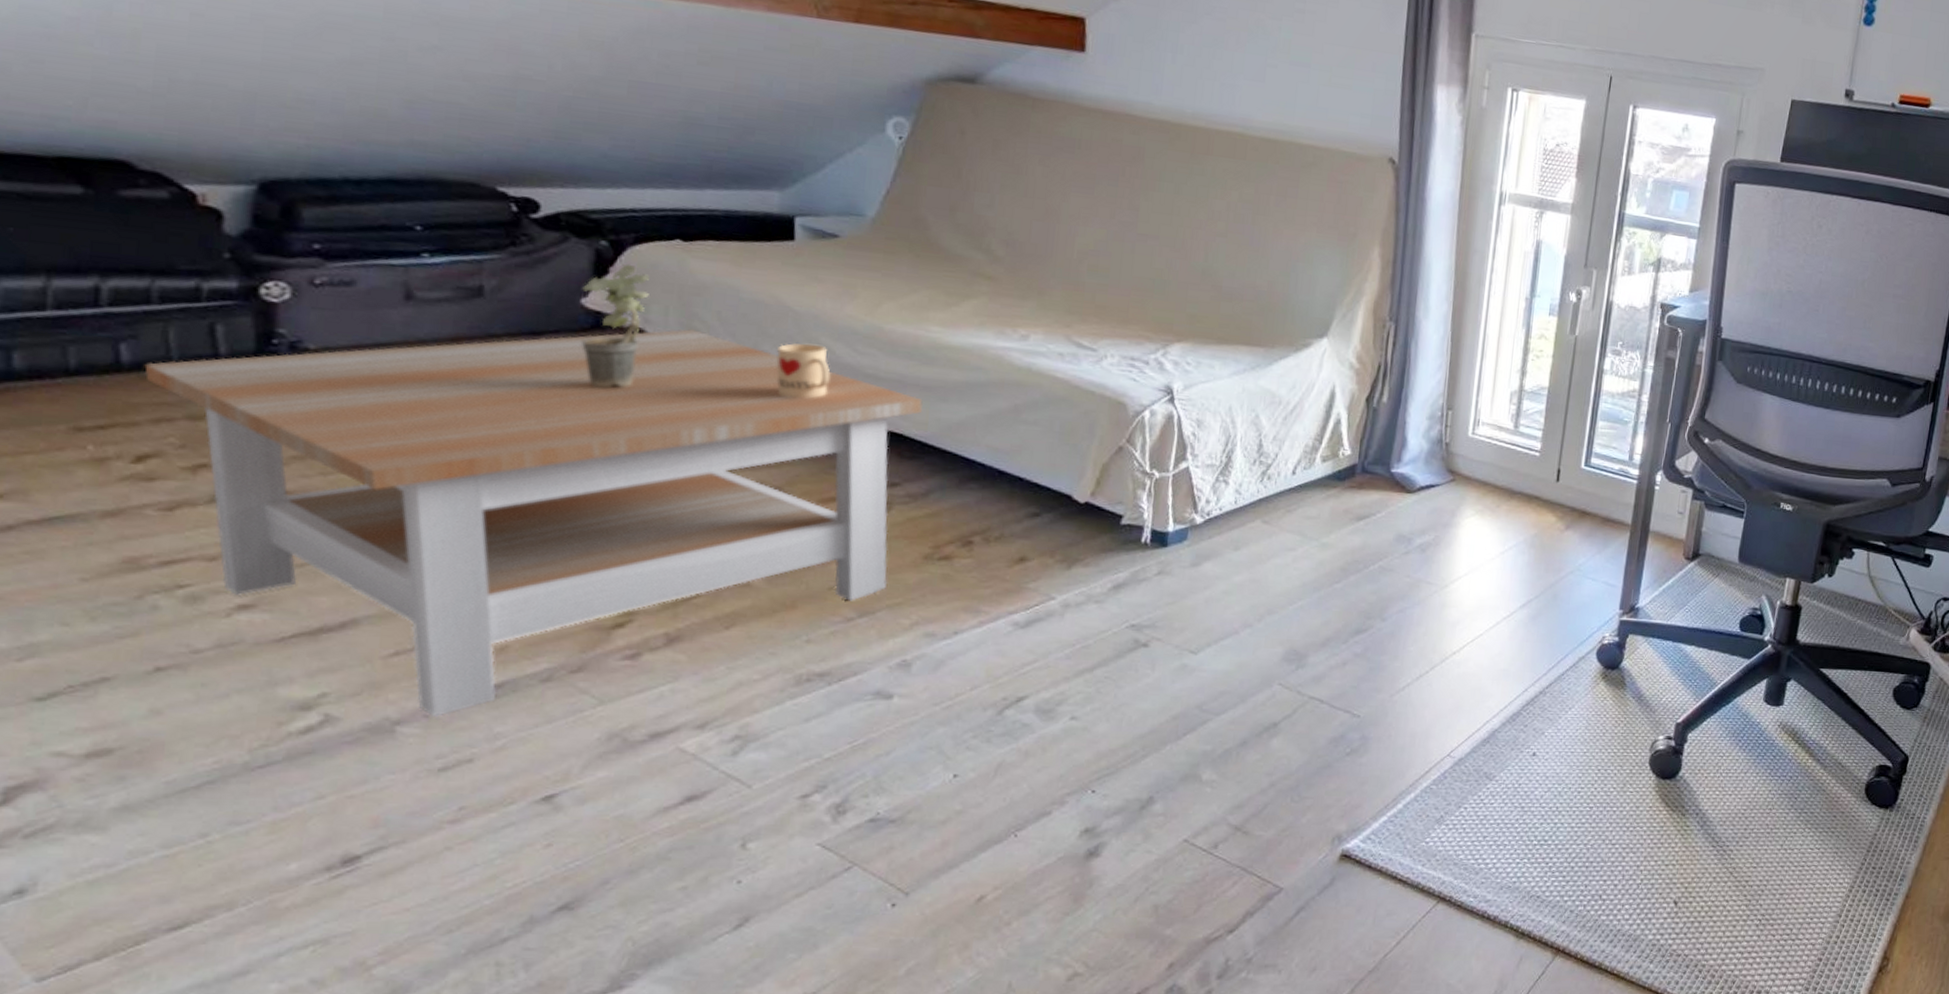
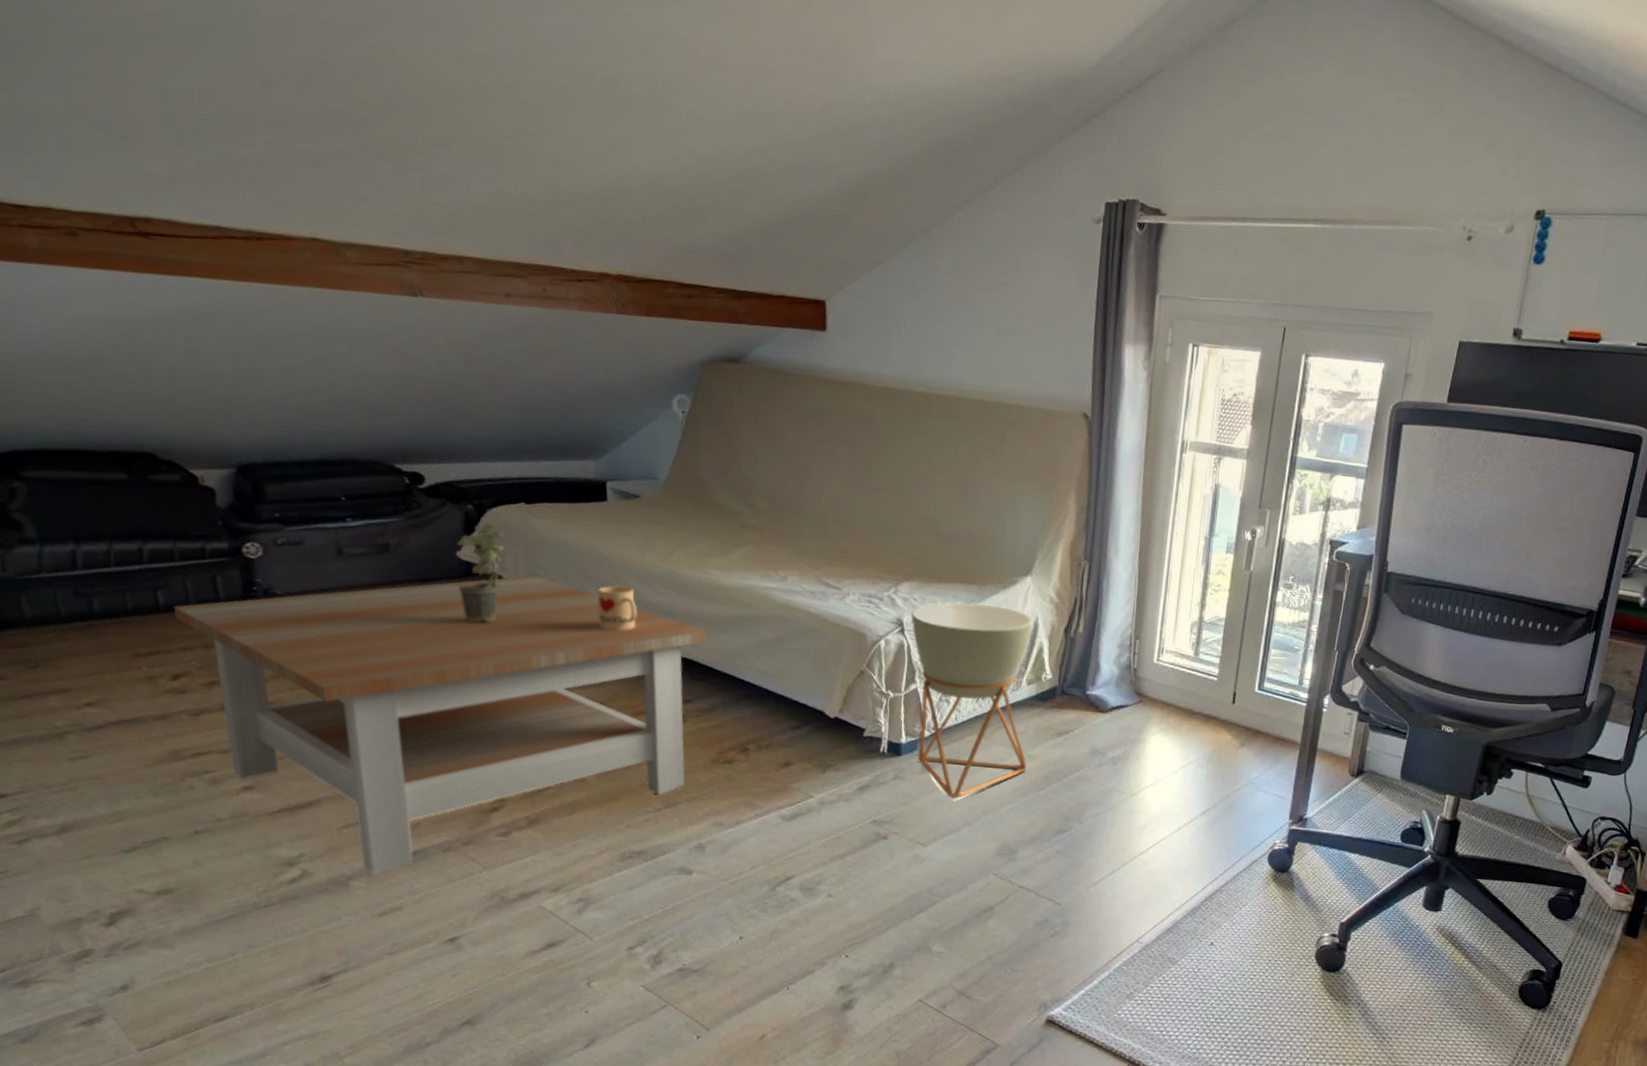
planter: none [1182,367,1329,597] -> present [910,602,1033,799]

